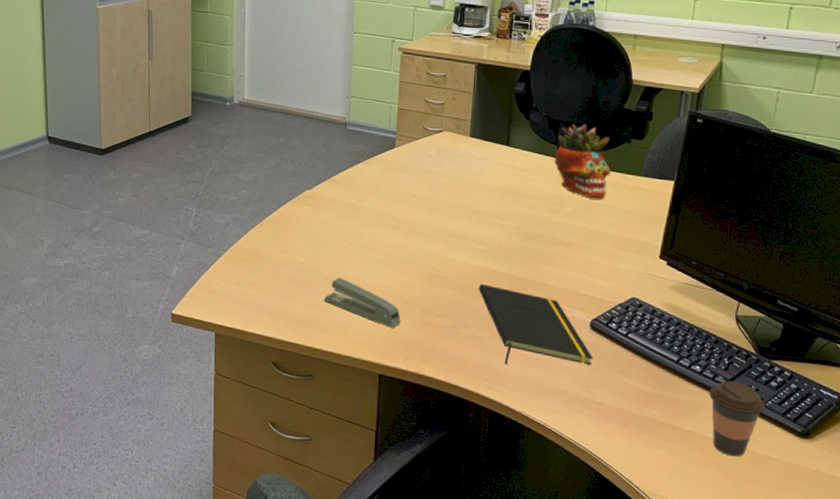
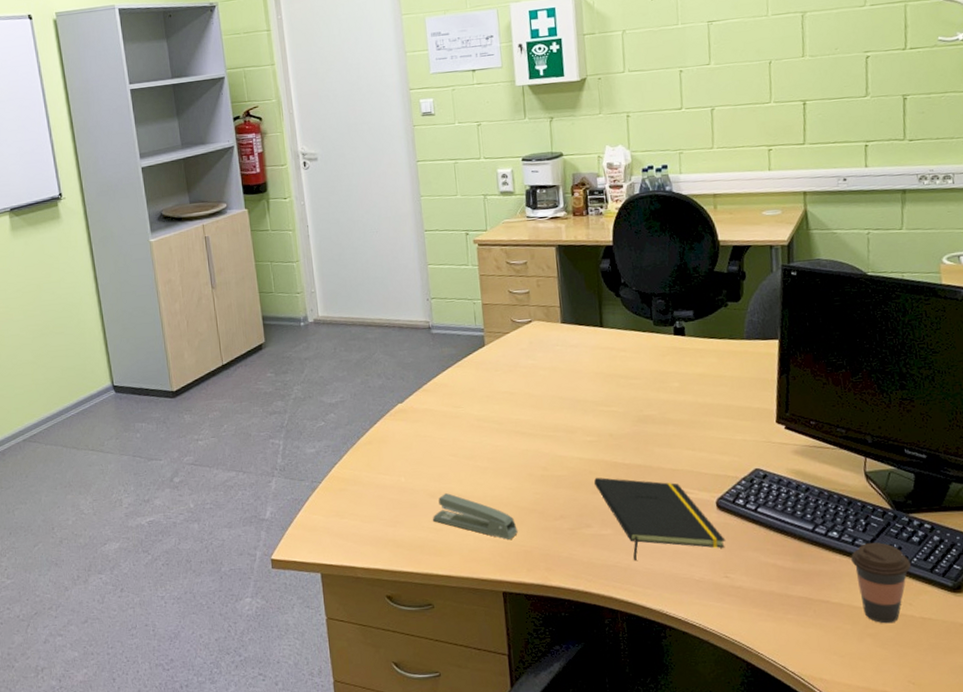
succulent planter: present [554,123,611,199] -> none [651,292,712,370]

